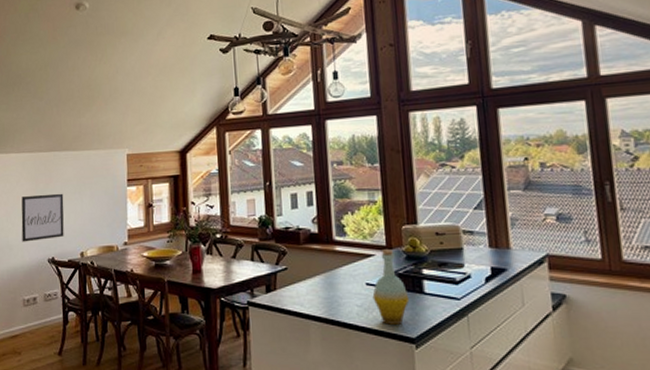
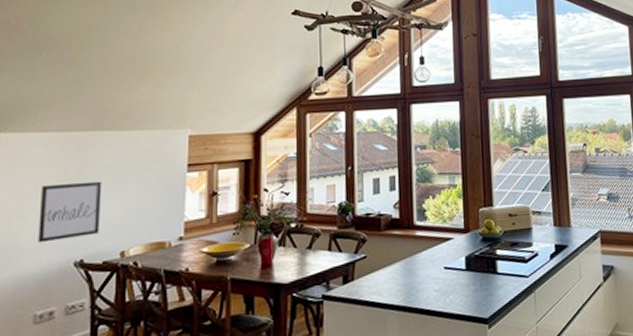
bottle: present [372,249,410,325] -> none [450,232,484,307]

